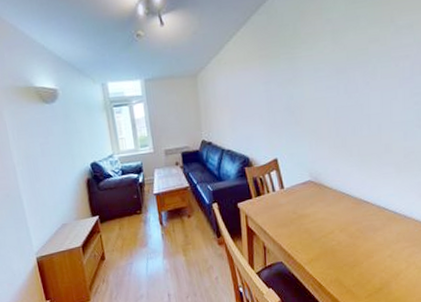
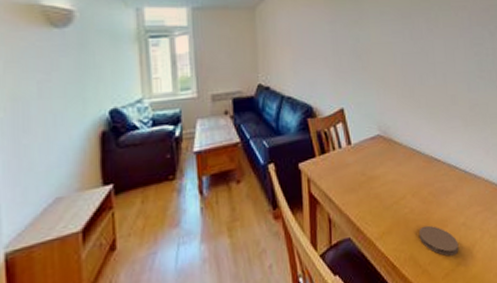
coaster: none [344,255,383,281] -> present [418,225,459,256]

